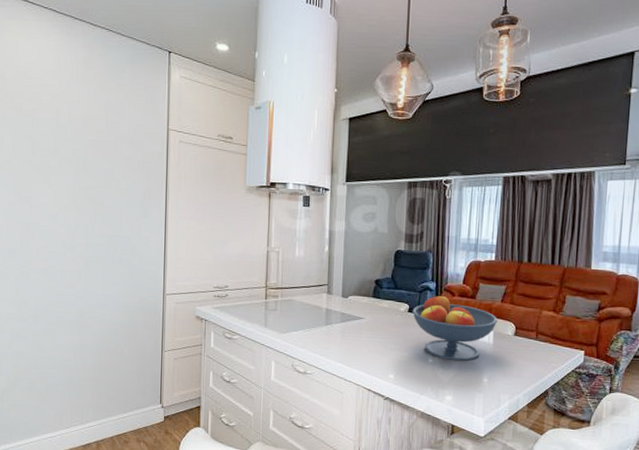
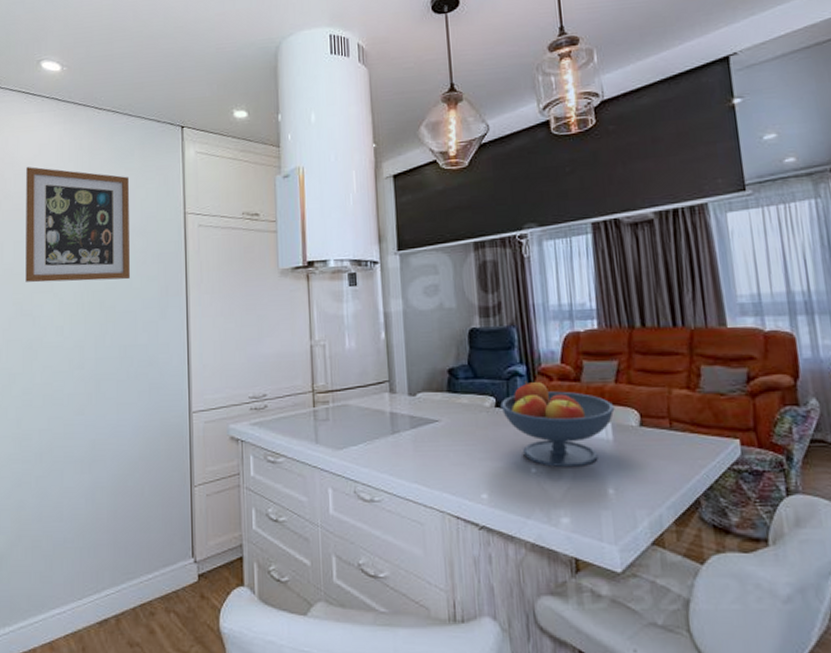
wall art: none [24,71,119,181] -> present [25,167,130,283]

